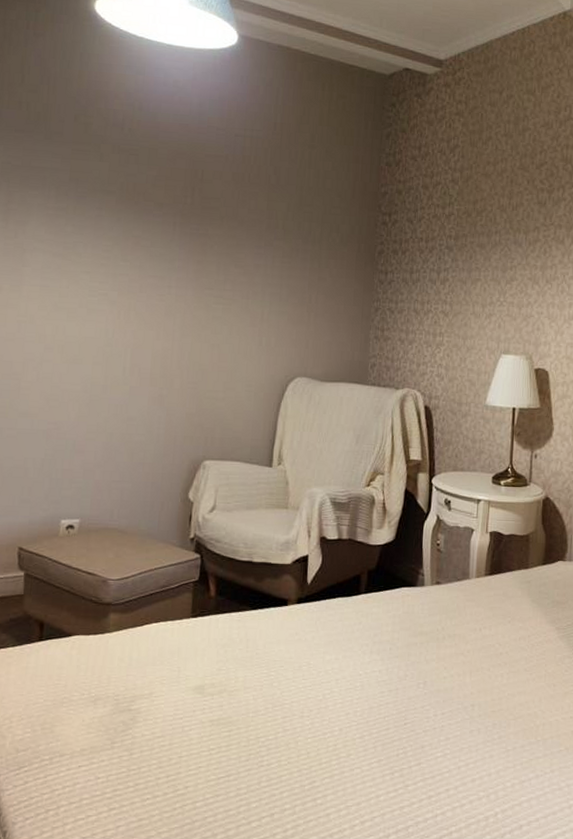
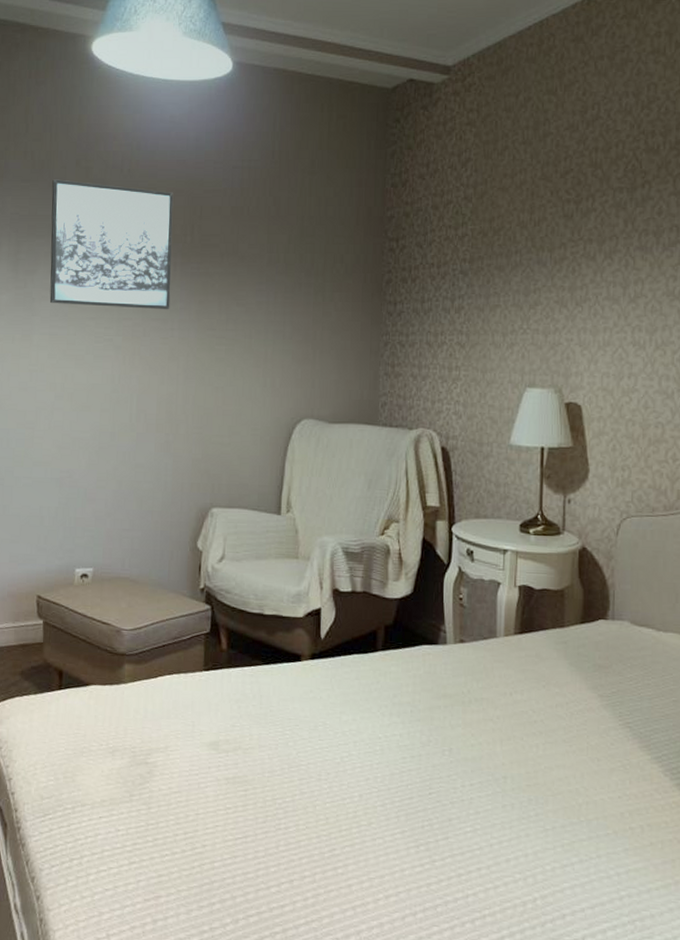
wall art: none [41,132,175,268] -> present [49,179,174,310]

